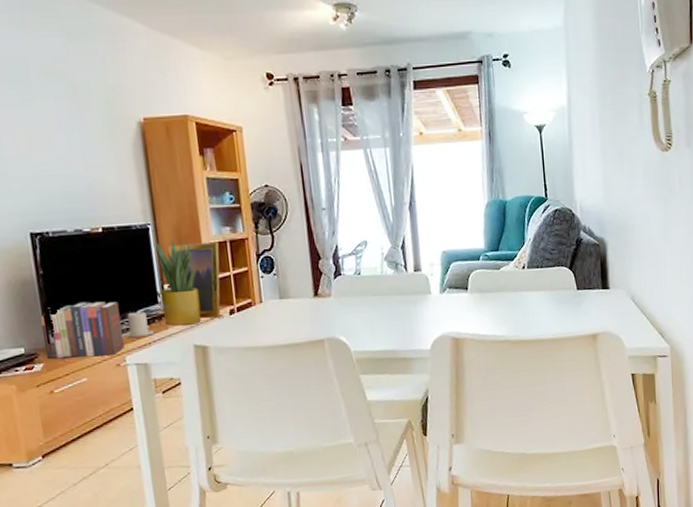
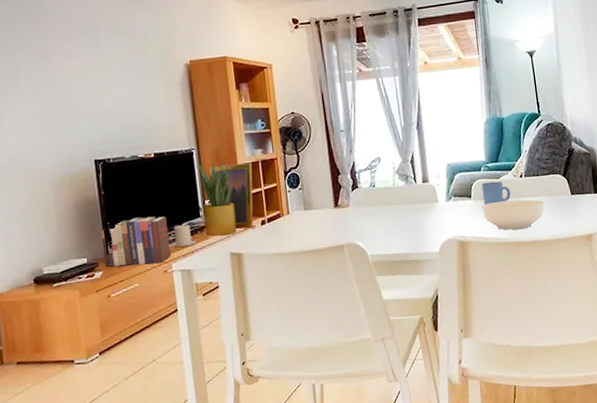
mug: none [479,272,512,298] -> present [481,181,511,205]
bowl: none [479,293,548,327] -> present [481,199,545,230]

